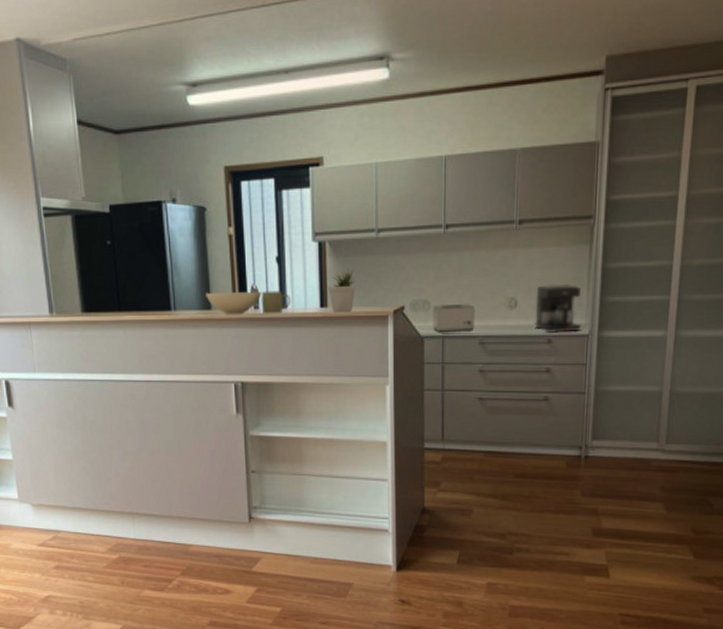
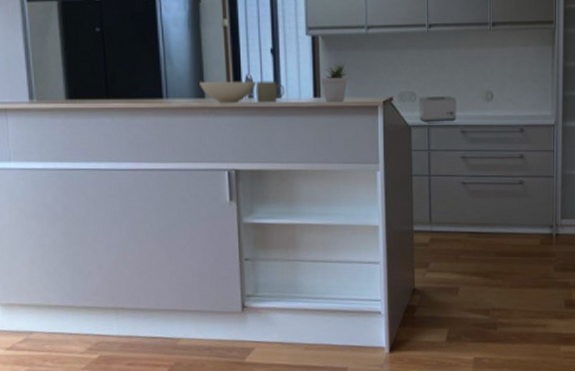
coffee maker: present [533,284,582,333] -> none [508,79,548,123]

